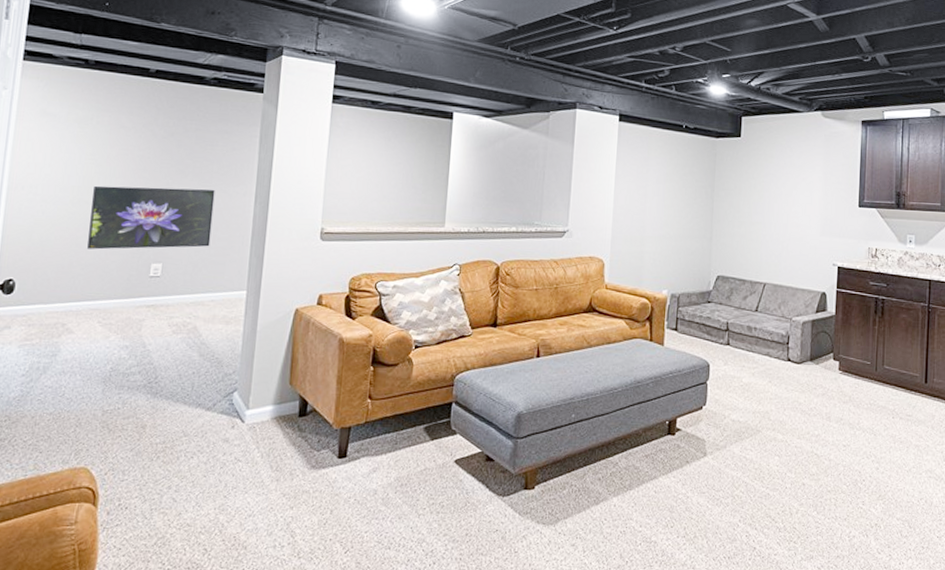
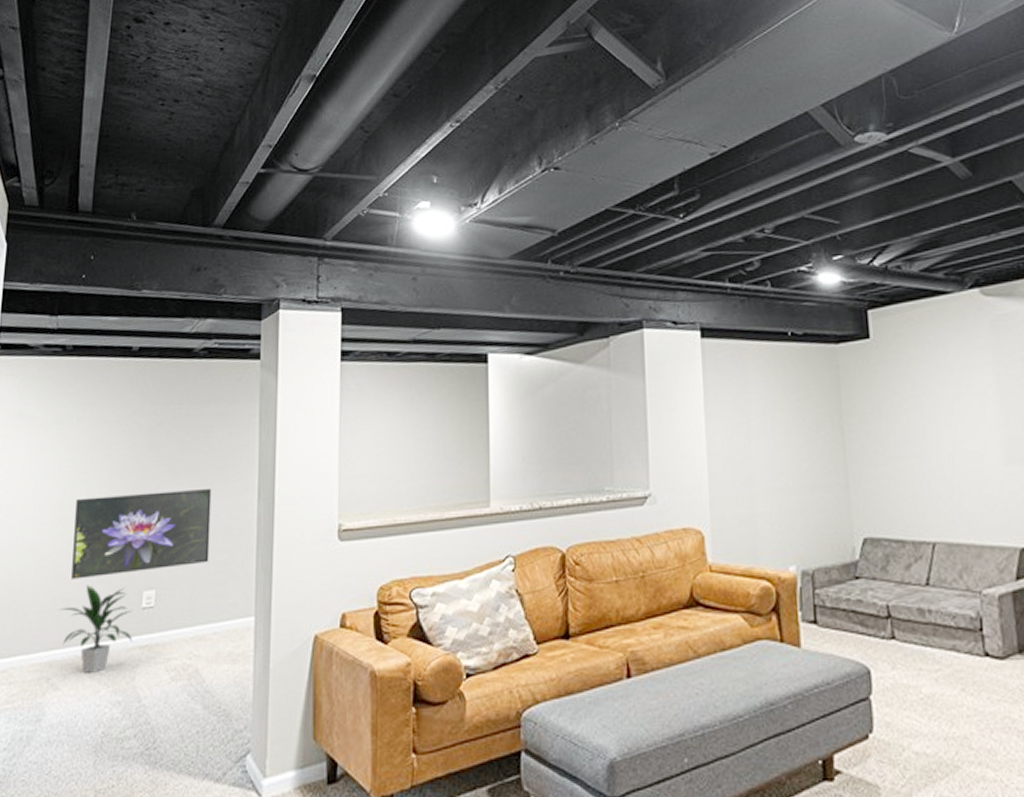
indoor plant: none [75,255,141,323] -> present [59,585,133,673]

